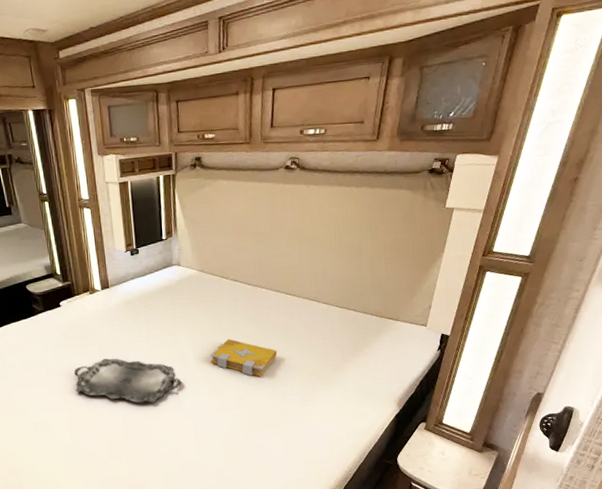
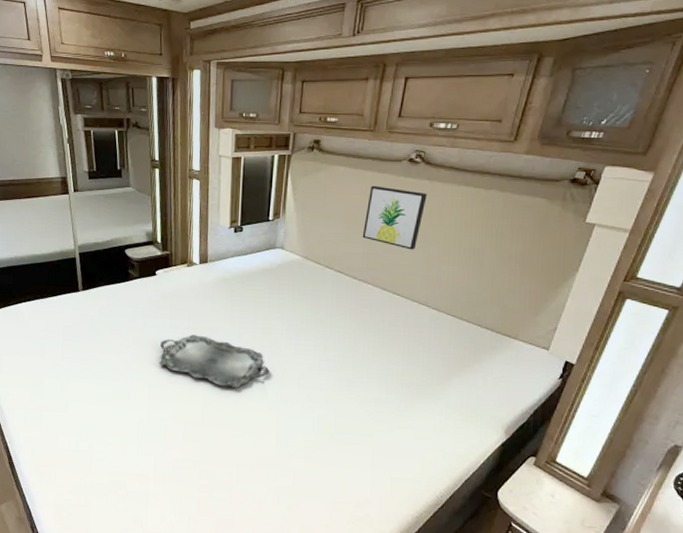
spell book: present [210,339,277,378] -> none [303,333,376,379]
wall art: none [251,195,306,252] -> present [362,185,427,250]

